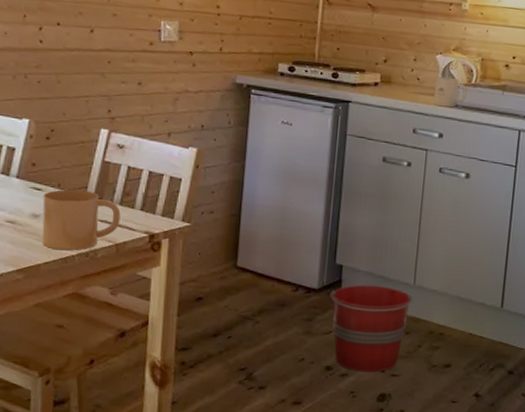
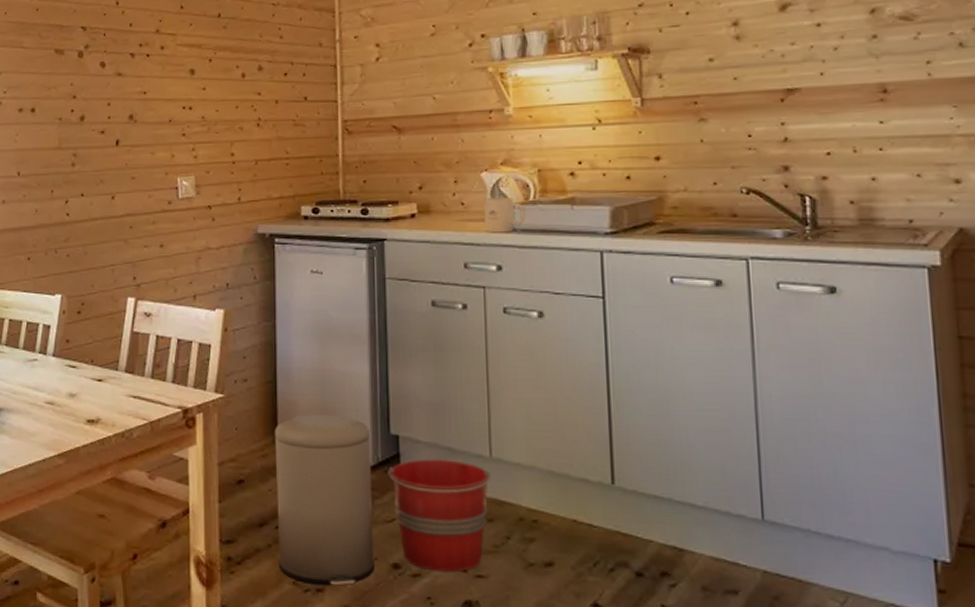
mug: present [42,189,121,251] -> none [78,364,153,431]
pedal bin: none [228,244,319,385] -> present [274,414,374,587]

